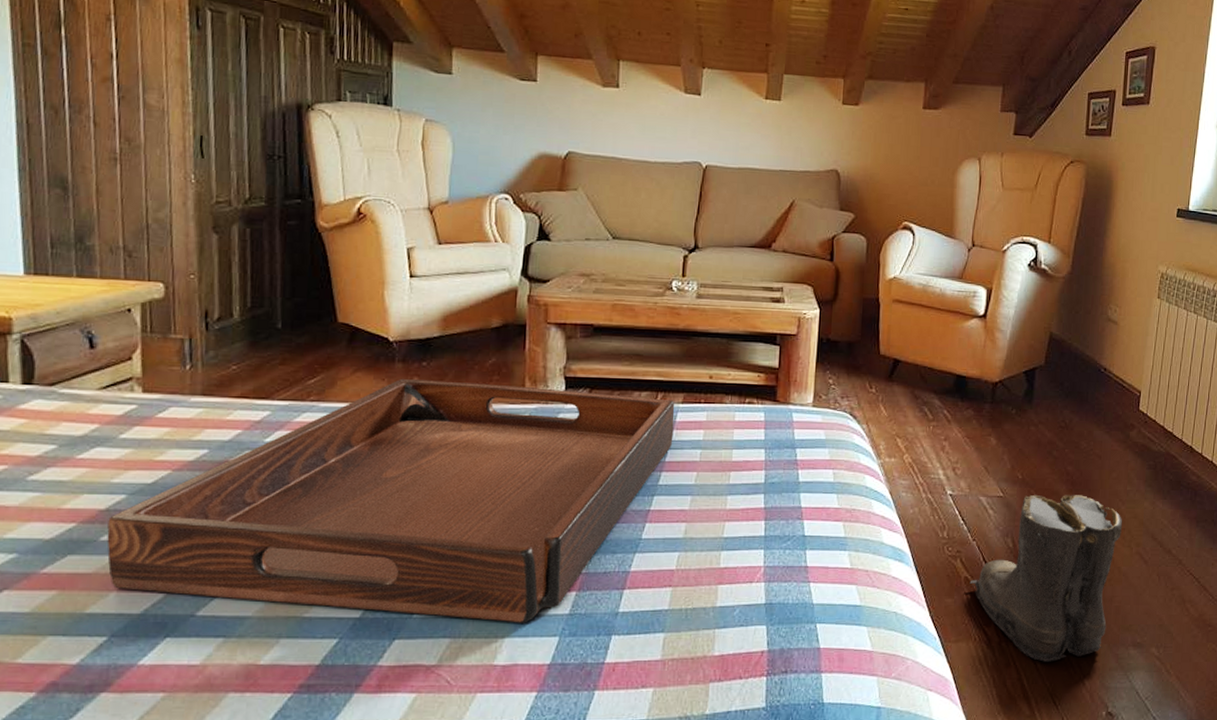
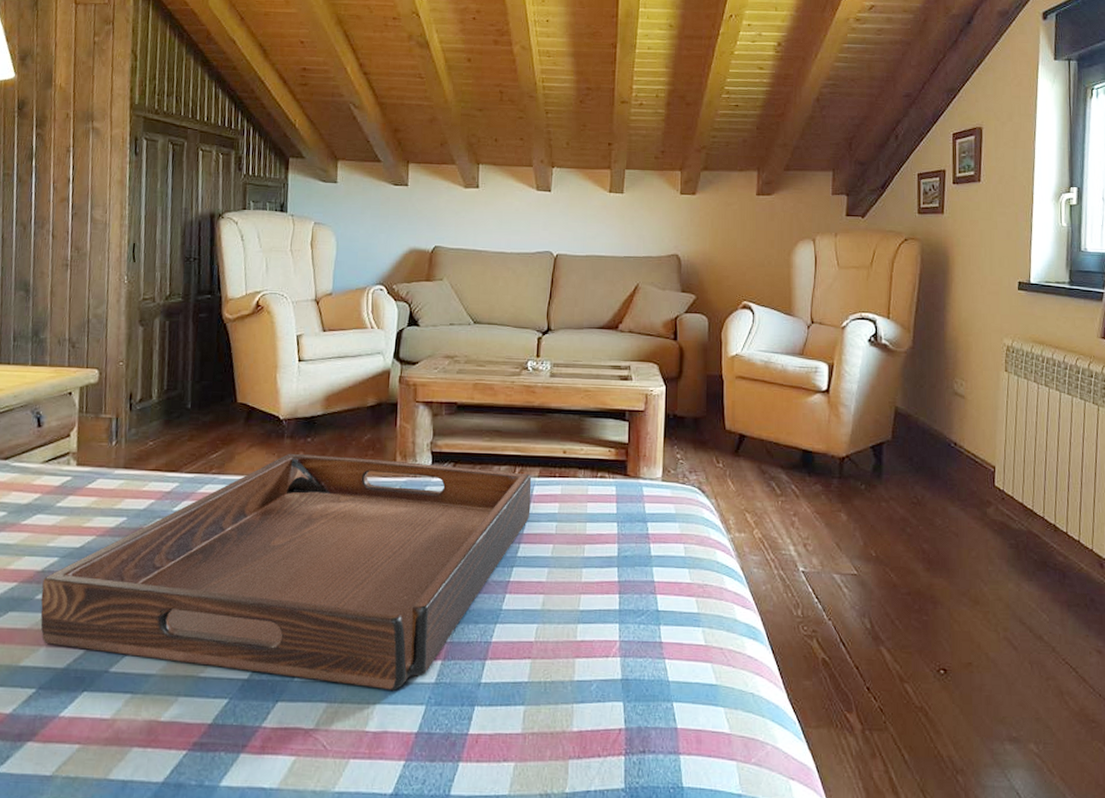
boots: present [969,494,1122,662] -> none [827,573,986,754]

